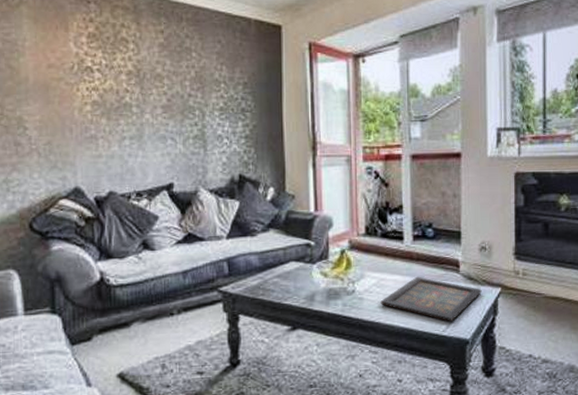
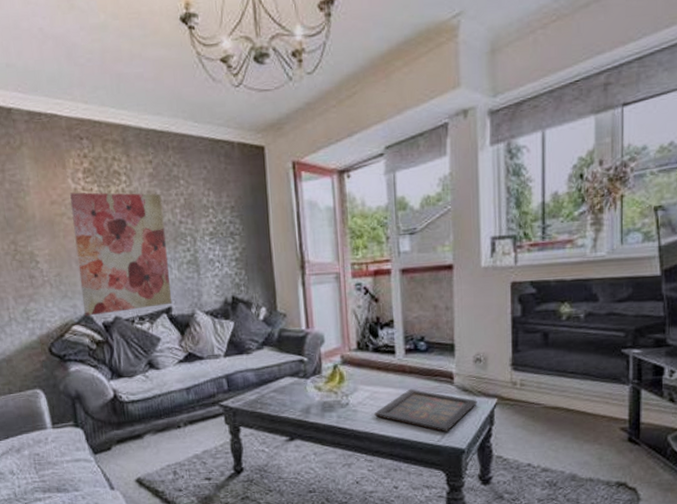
wall art: none [71,57,175,190] -> present [70,192,173,316]

